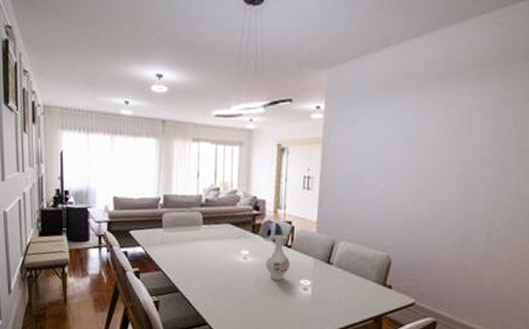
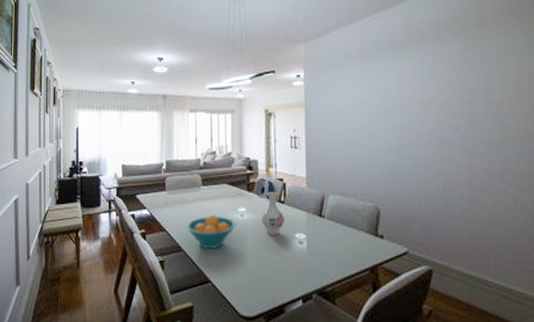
fruit bowl: none [184,255,238,291] -> present [186,214,236,249]

